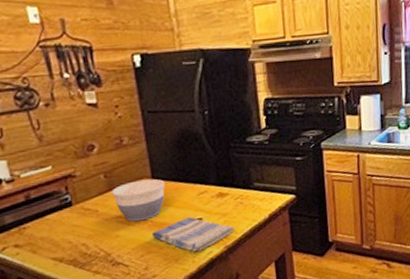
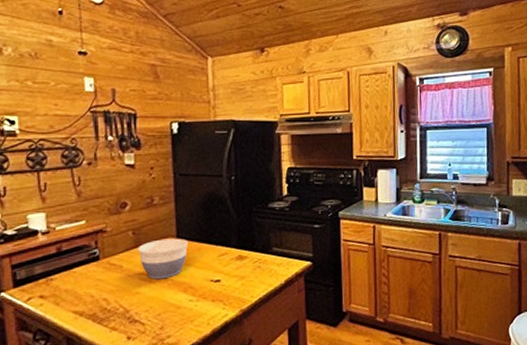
dish towel: present [151,216,234,252] -> none [170,277,250,314]

